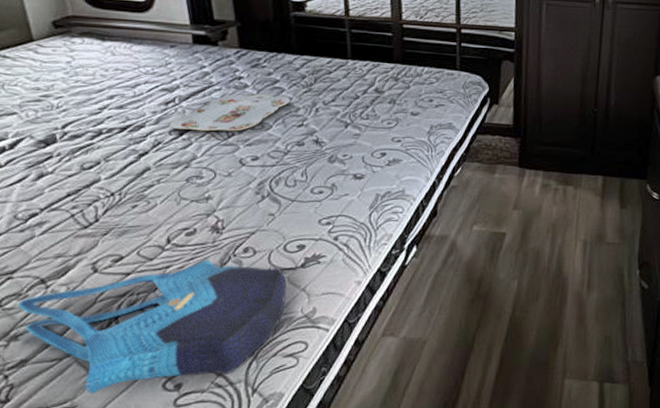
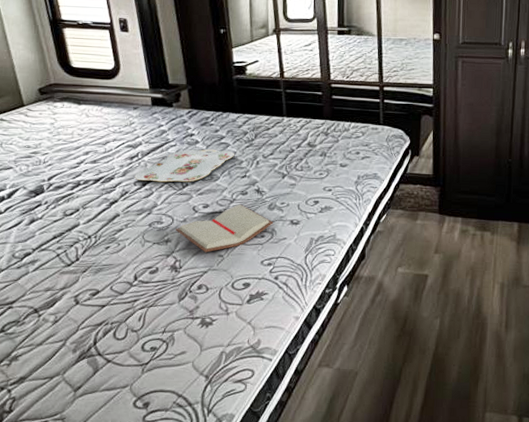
tote bag: present [18,259,287,394] -> none [17,295,235,409]
paperback book: none [218,156,334,211] -> present [175,204,274,253]

